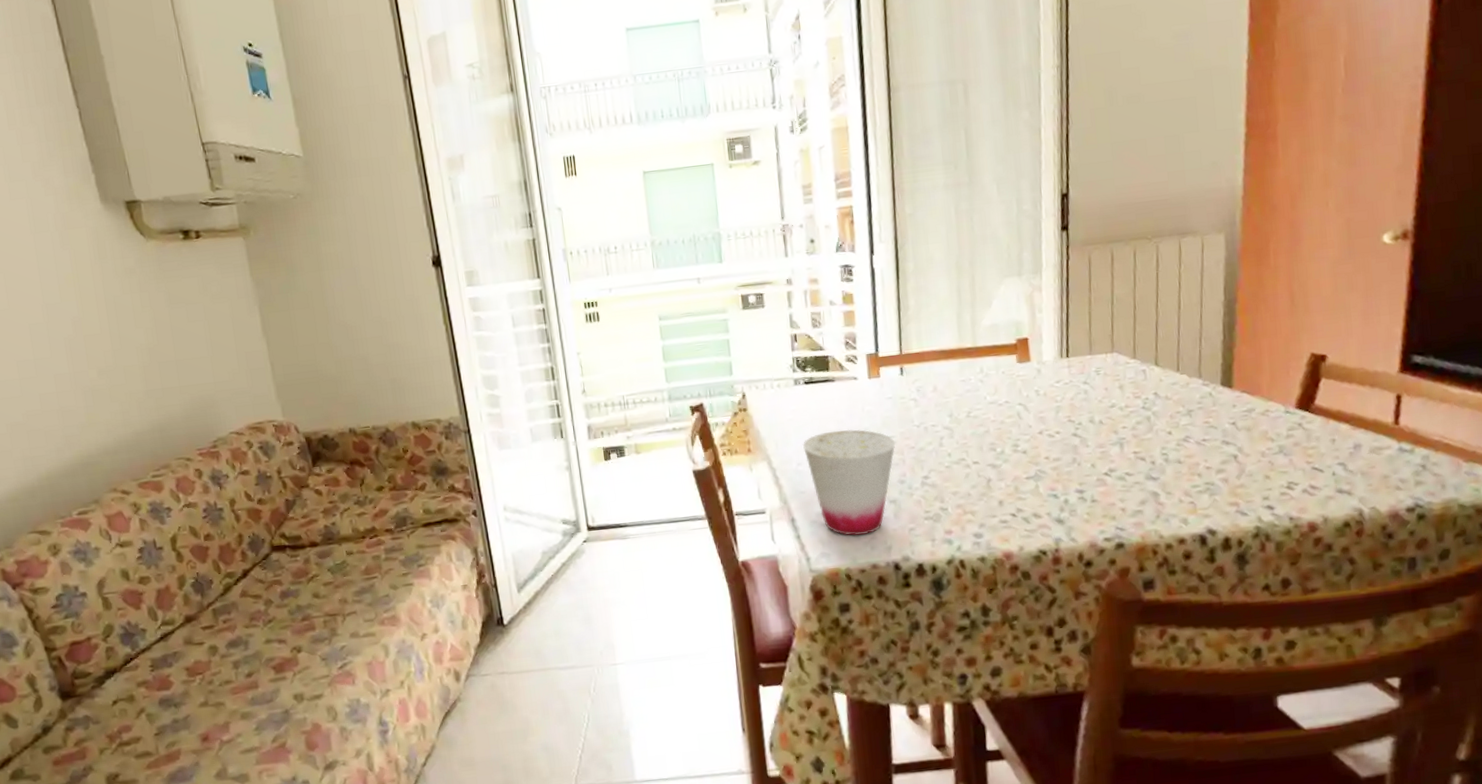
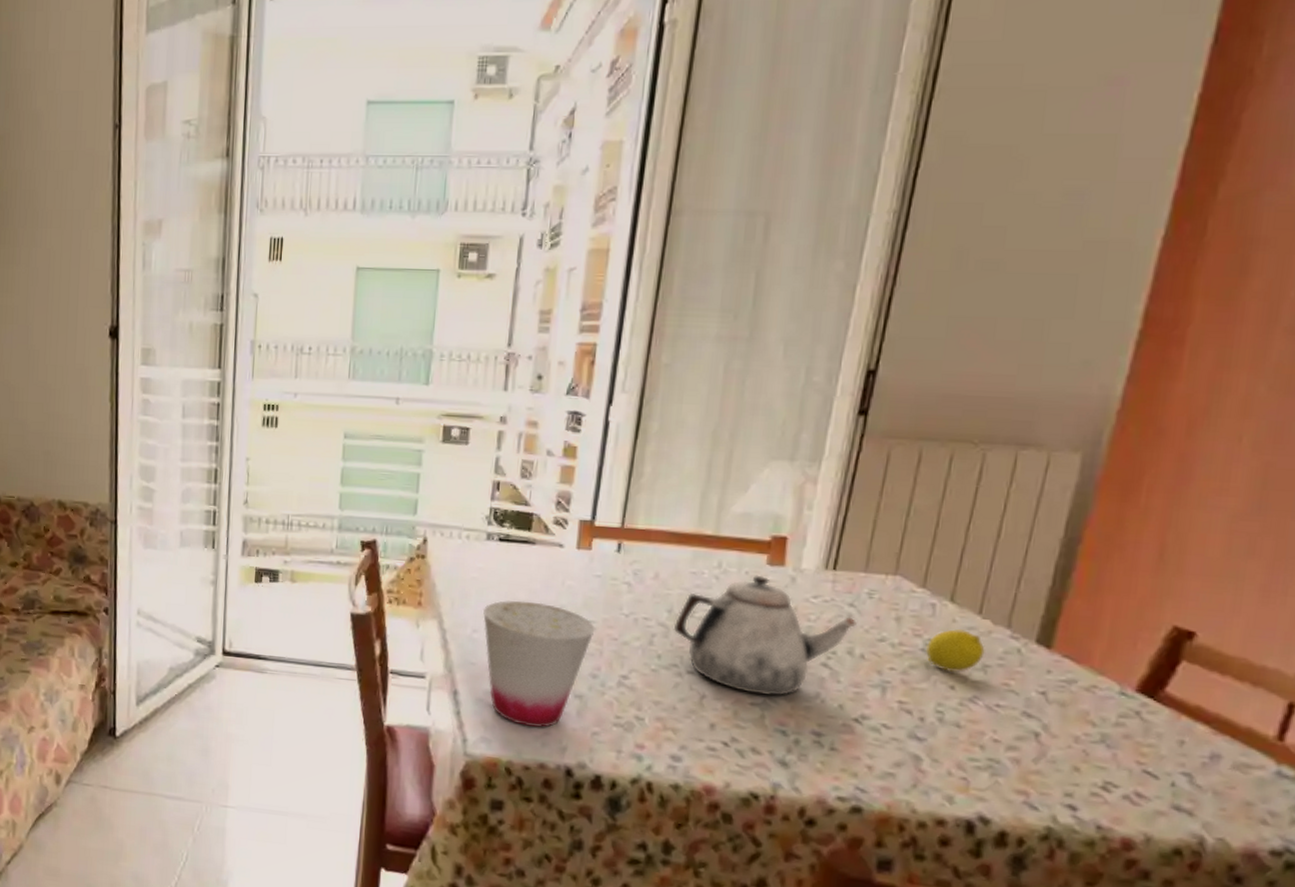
teapot: none [955,372,1092,470] -> present [673,575,857,696]
fruit: none [1144,386,1187,421] -> present [925,629,985,672]

